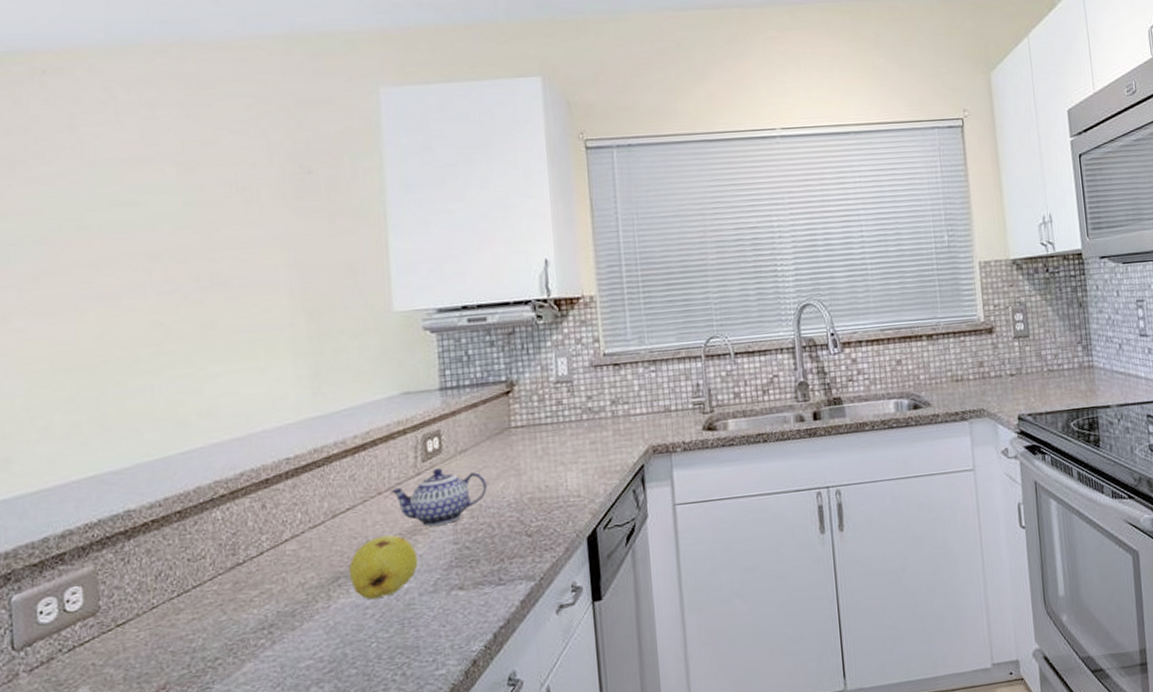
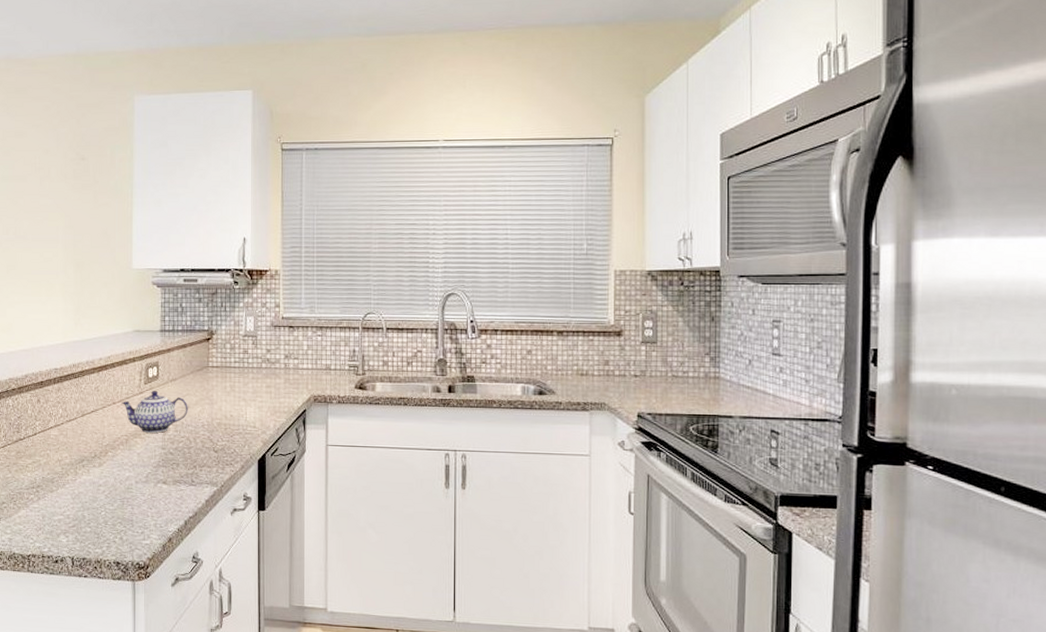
fruit: present [348,535,419,600] -> none [90,435,137,480]

